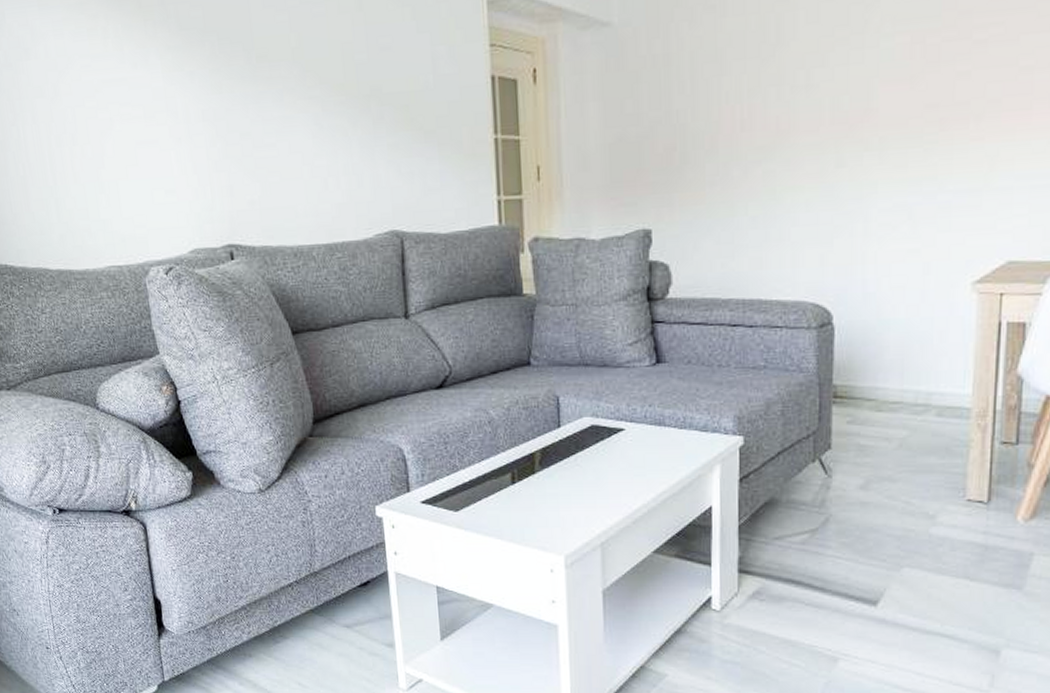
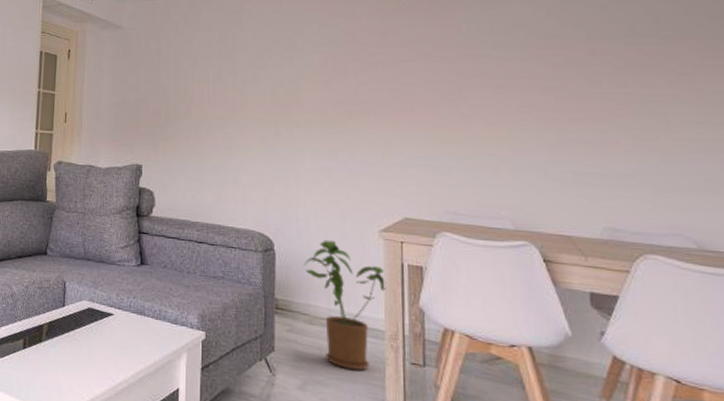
house plant: none [870,302,978,460] -> present [303,240,387,371]

